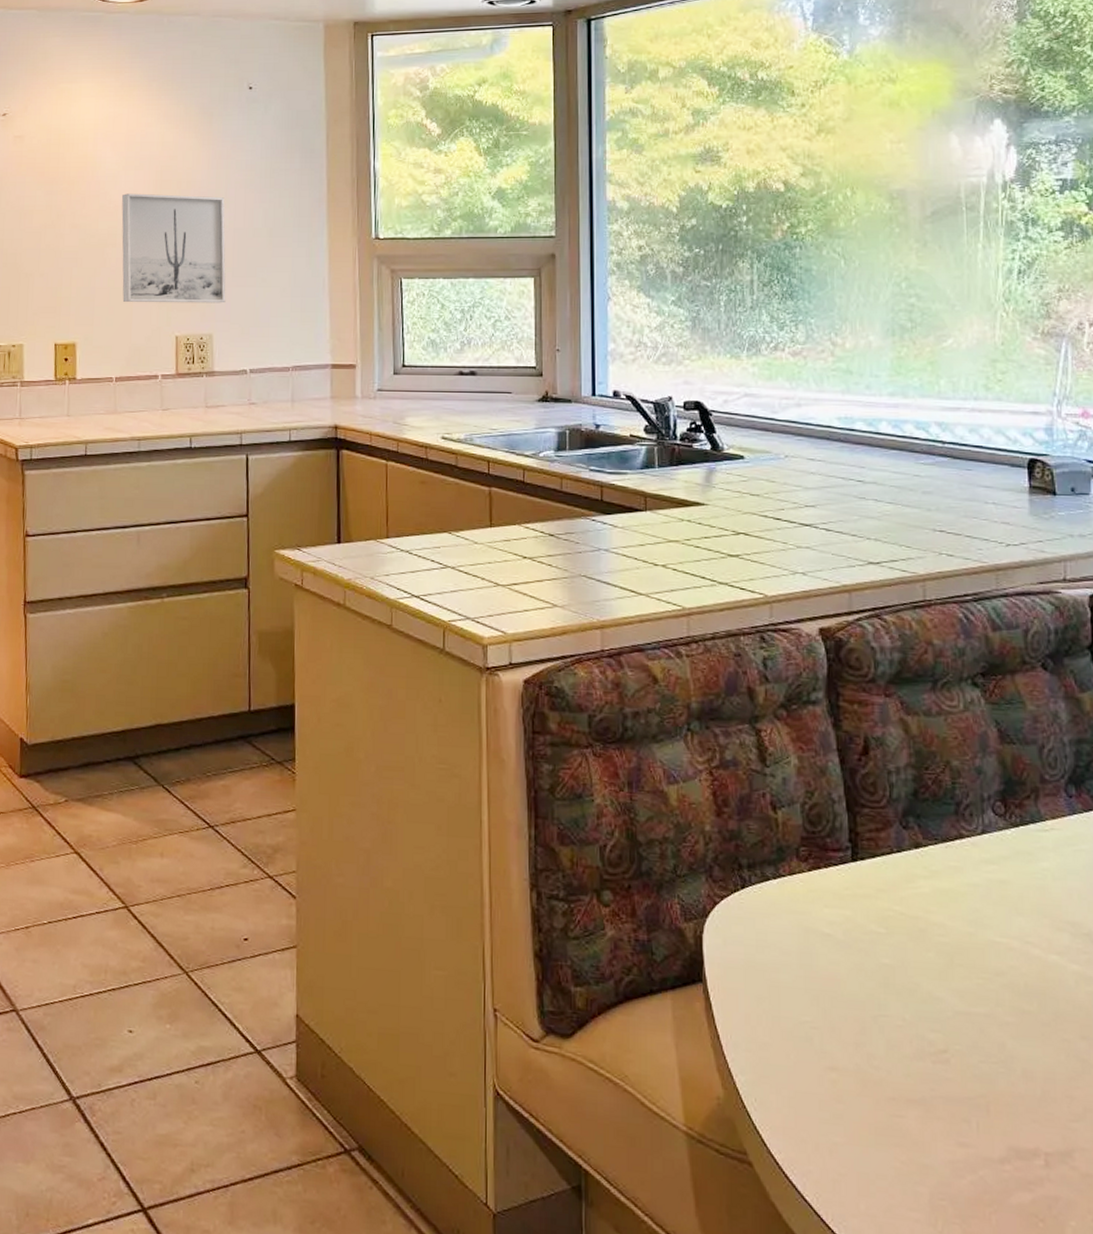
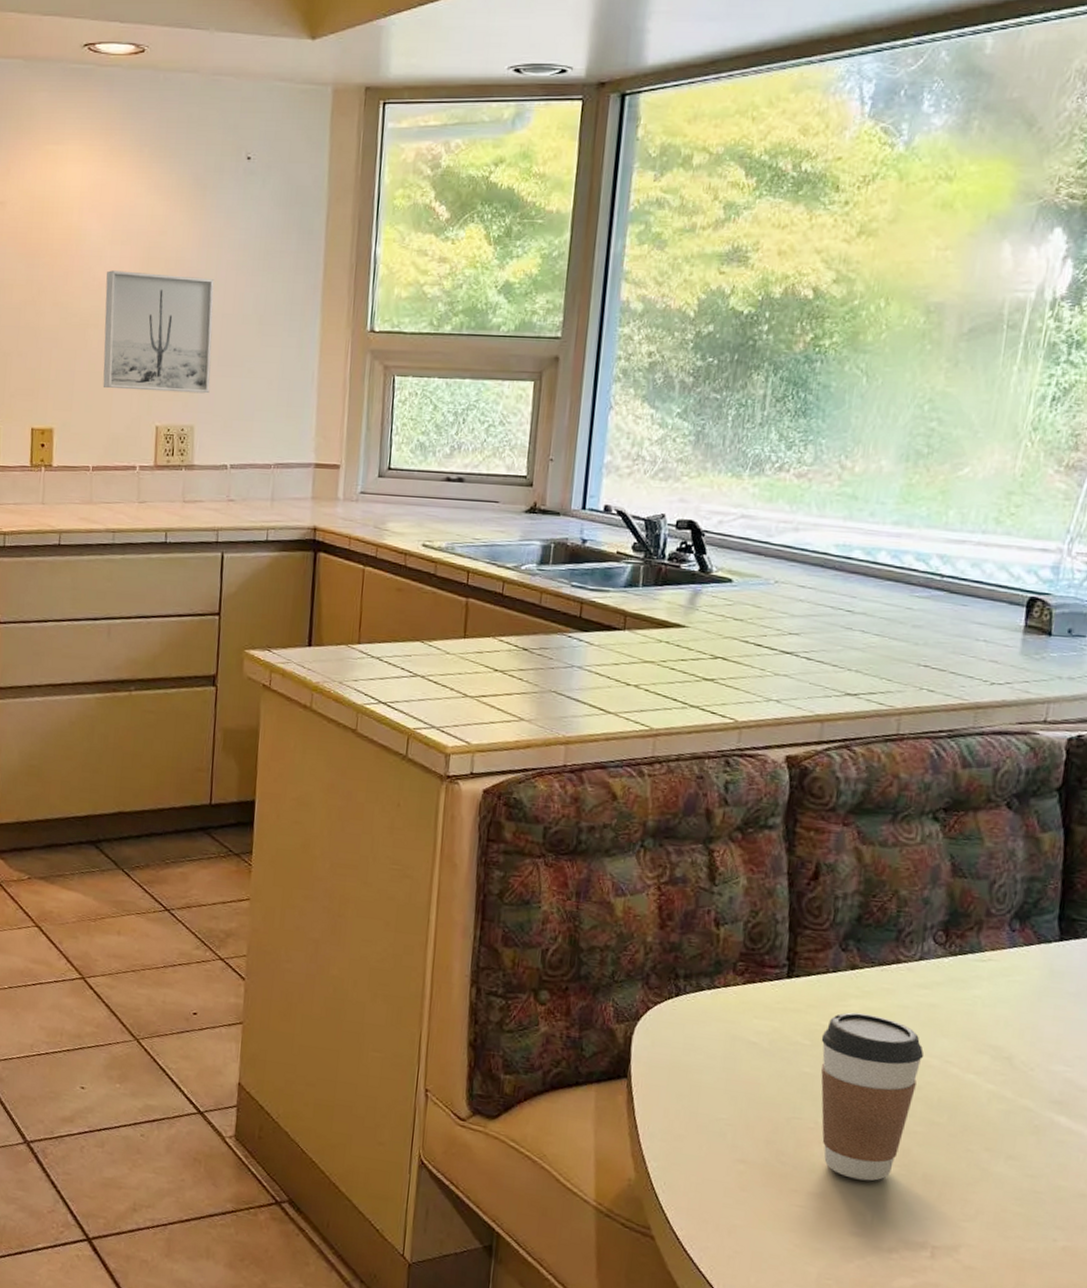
coffee cup: none [896,894,1003,1083] -> present [821,1012,924,1181]

